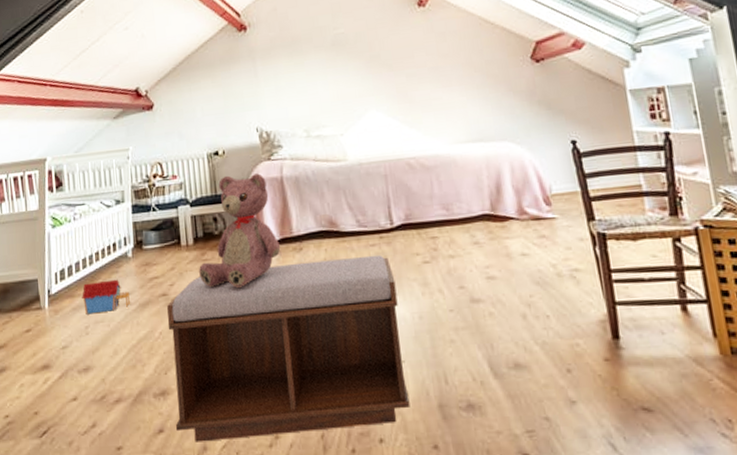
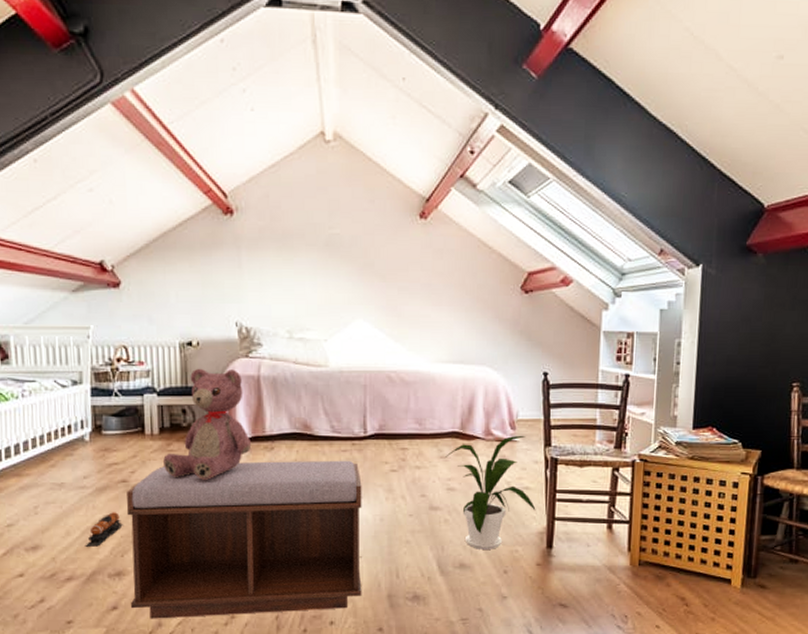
toy house: present [82,279,130,315] -> none [30,462,86,495]
toy train: none [131,327,165,366] -> present [85,512,123,547]
house plant: none [478,210,591,345] -> present [444,435,536,549]

